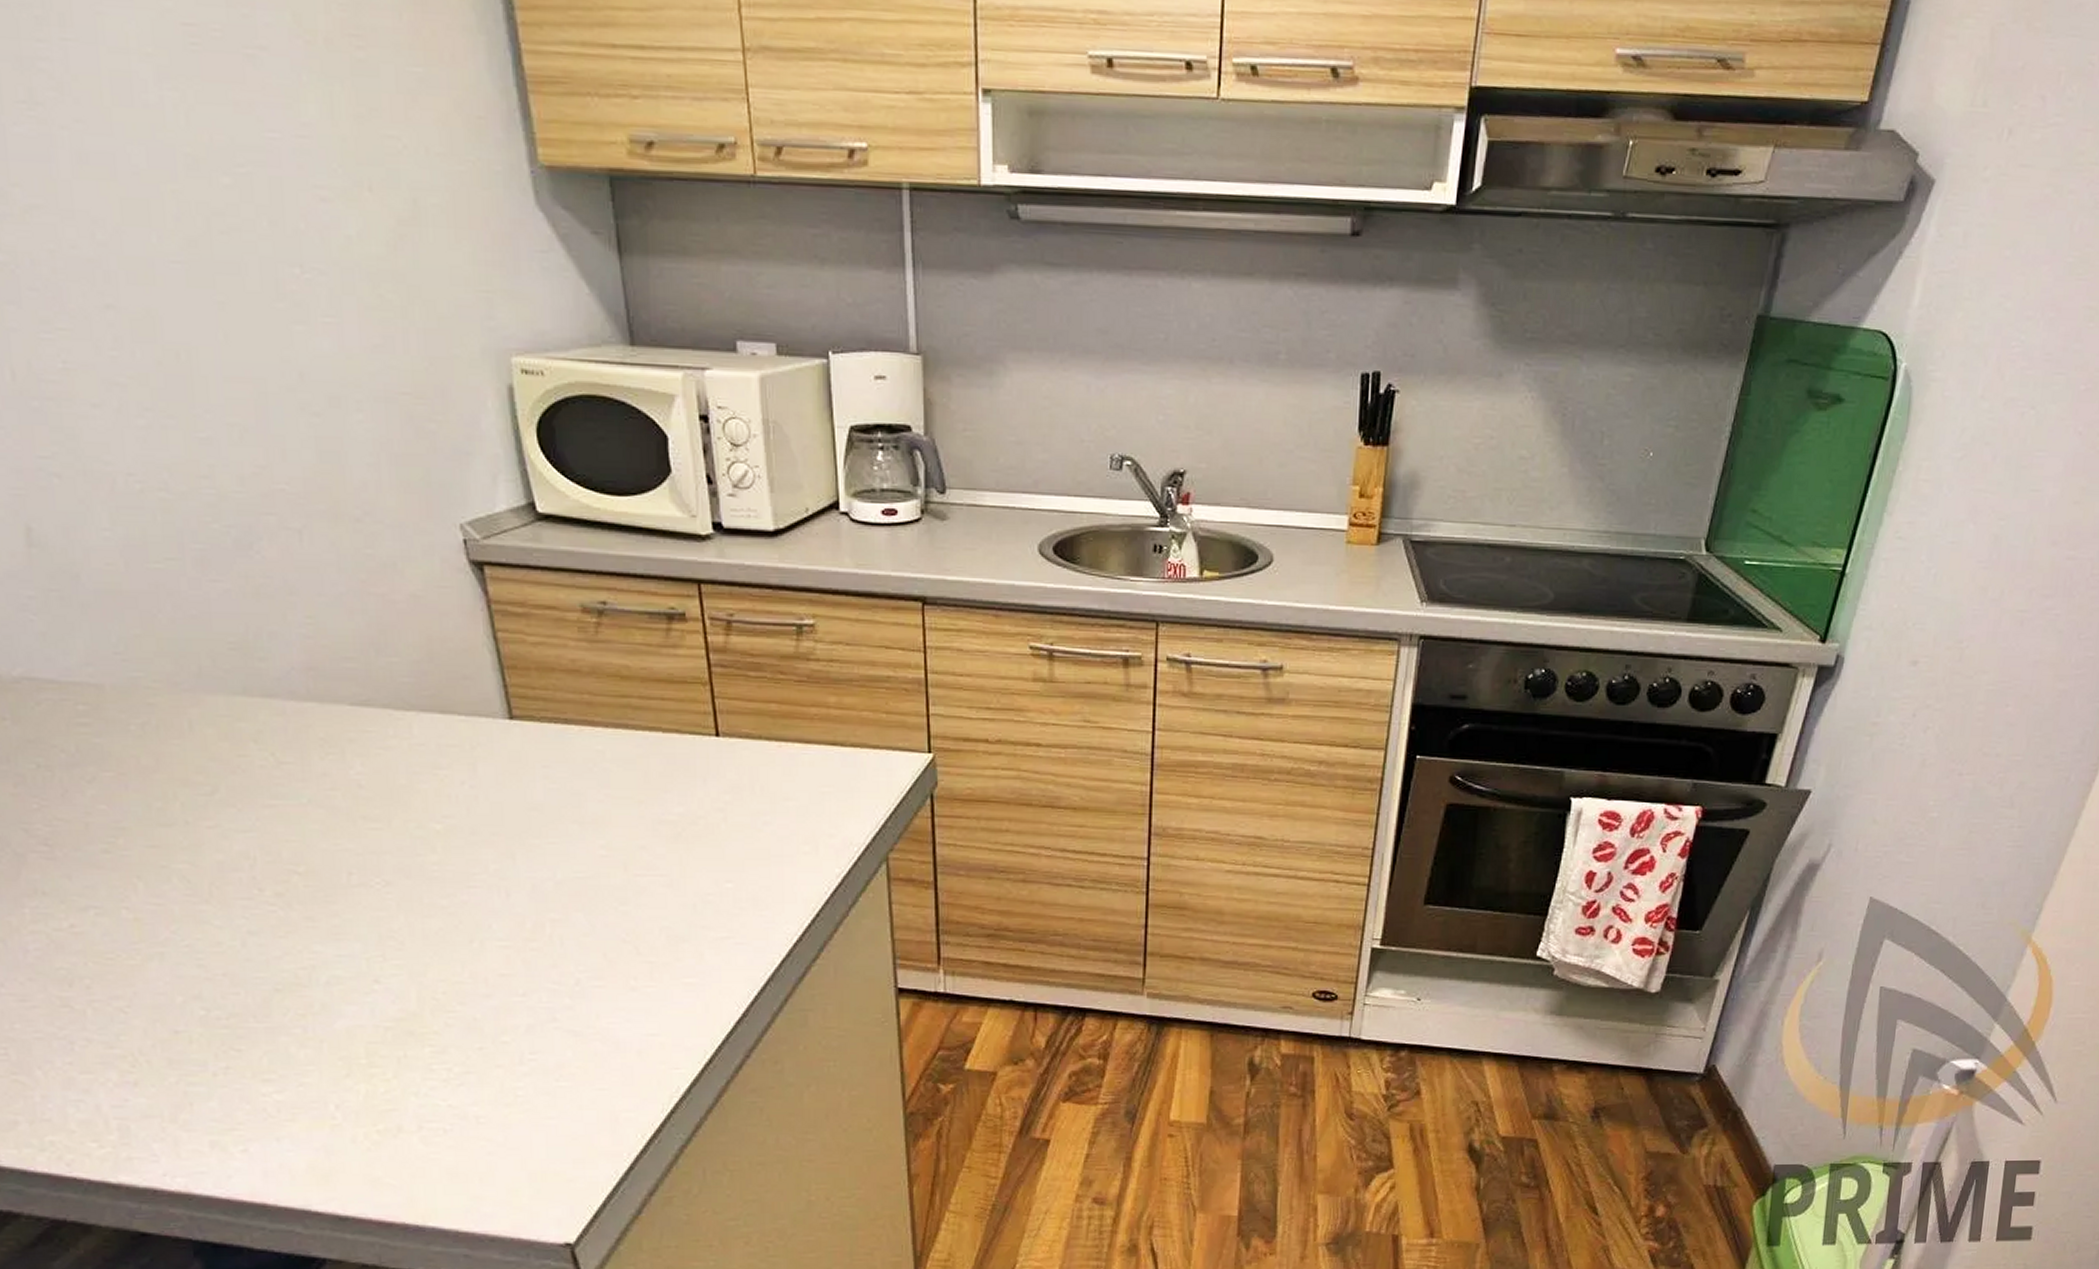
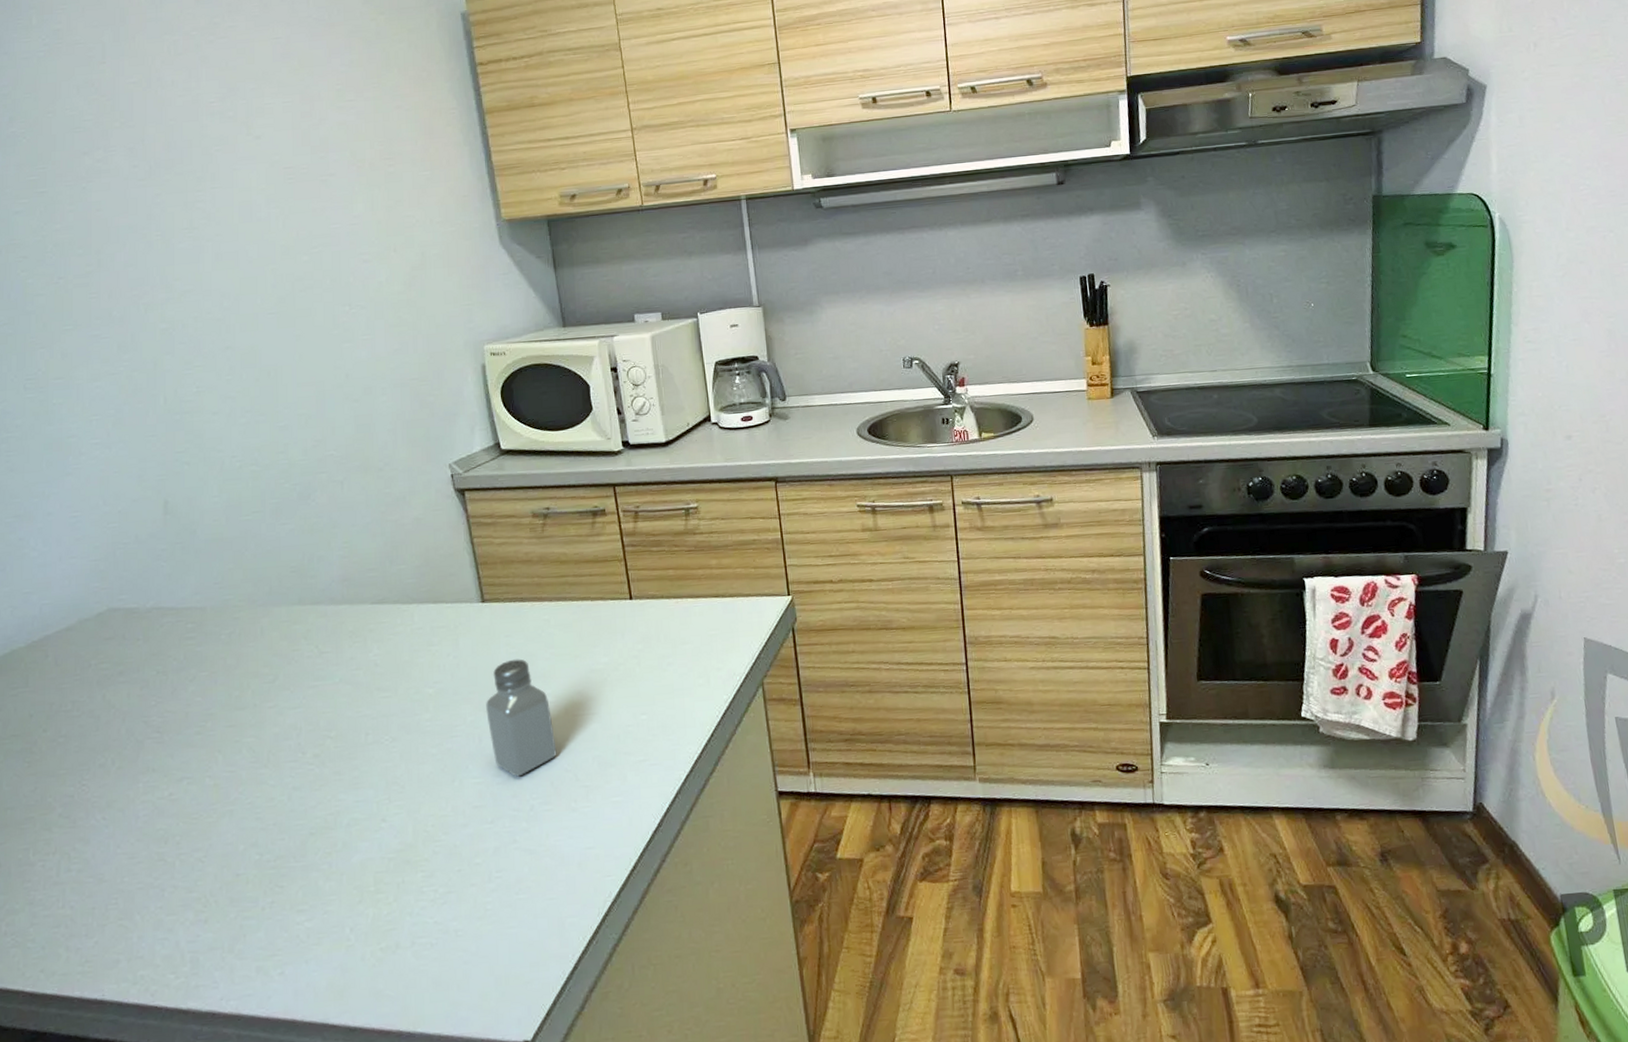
saltshaker: none [515,797,612,944] -> present [486,659,557,777]

